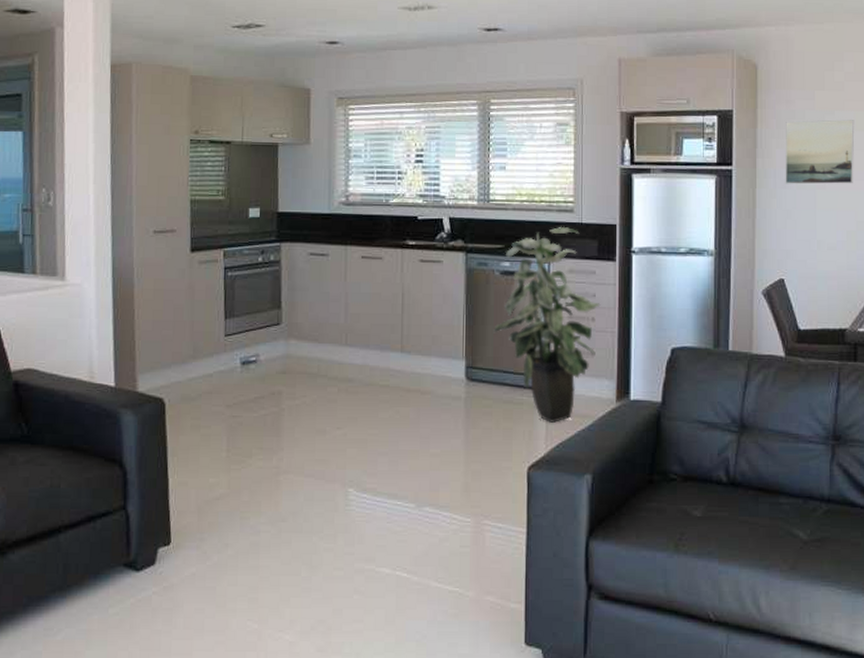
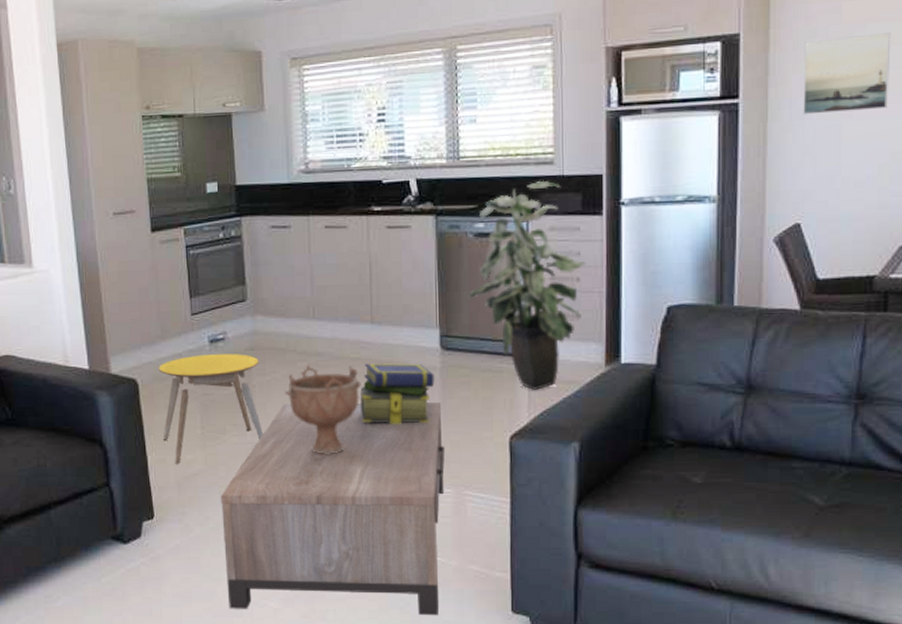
stool: none [186,376,290,488] -> present [159,354,264,464]
coffee table: none [242,428,467,649] -> present [221,402,446,616]
decorative bowl: none [313,391,389,481] -> present [285,365,362,454]
stack of books: none [386,391,459,452] -> present [359,363,435,424]

